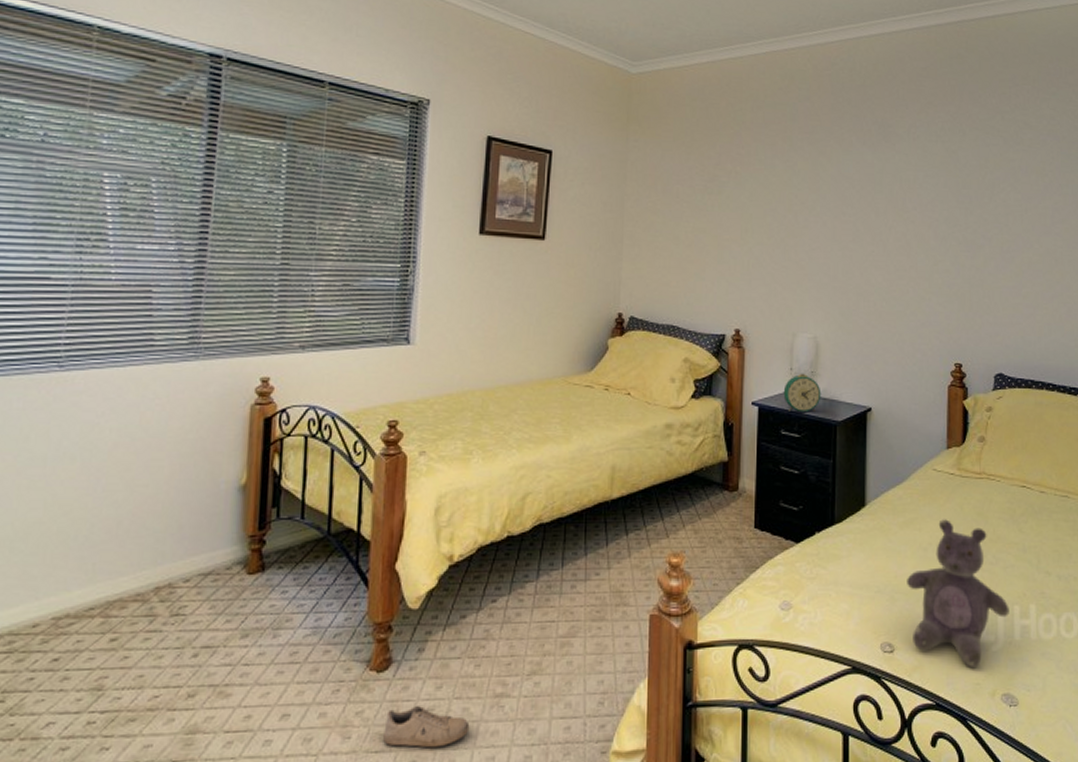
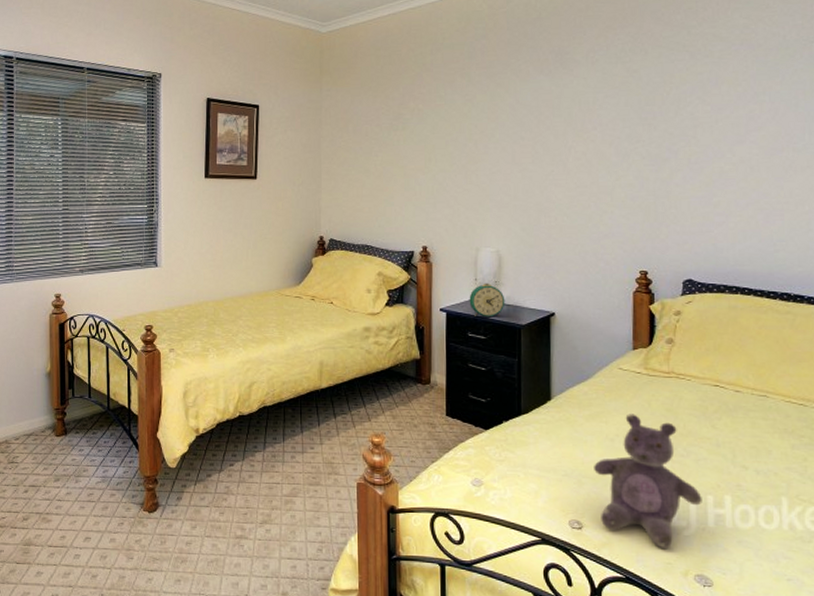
shoe: present [383,705,470,749] -> none [156,539,218,572]

